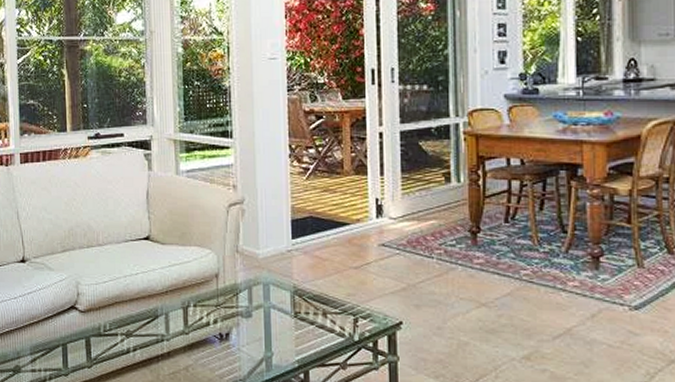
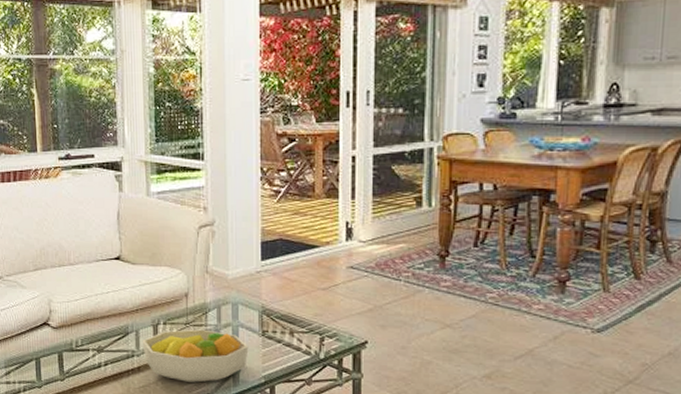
fruit bowl: none [172,311,281,368] -> present [142,329,249,383]

